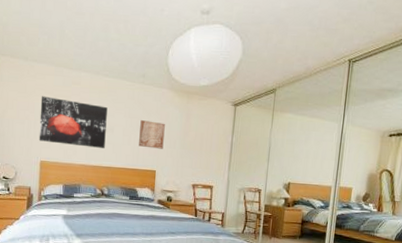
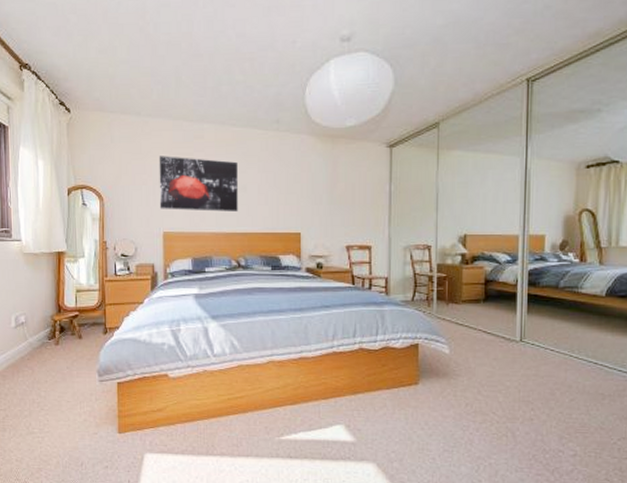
wall art: present [139,120,165,149] -> none [278,174,308,207]

